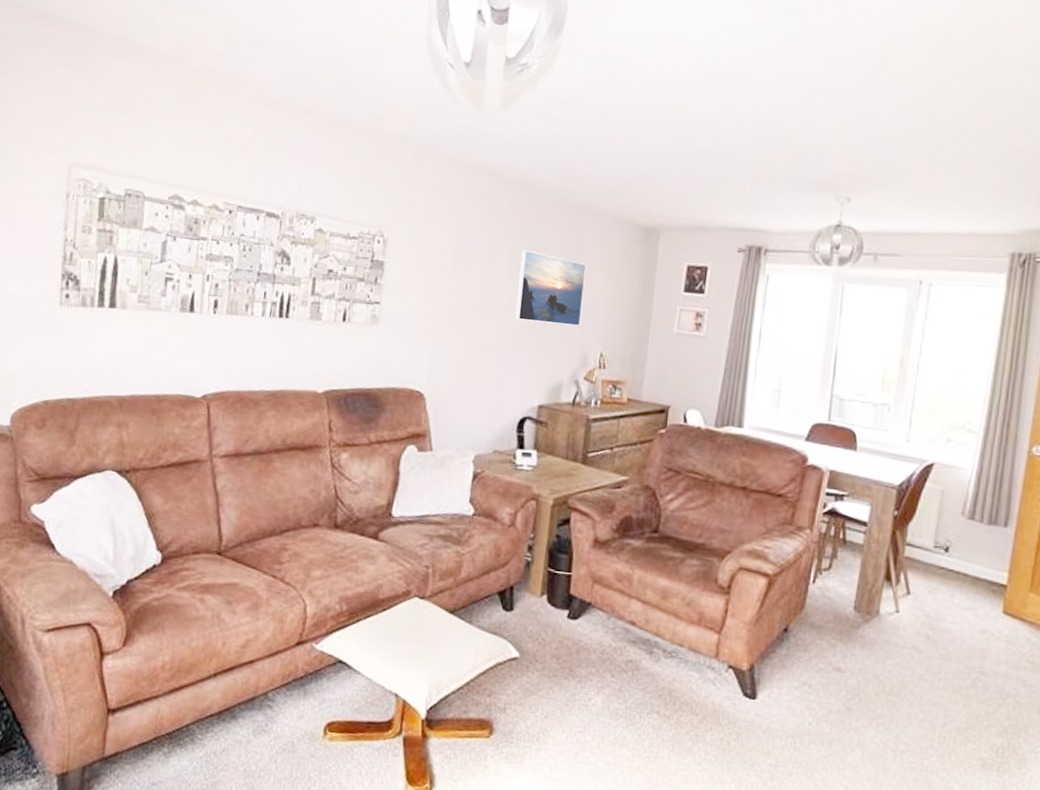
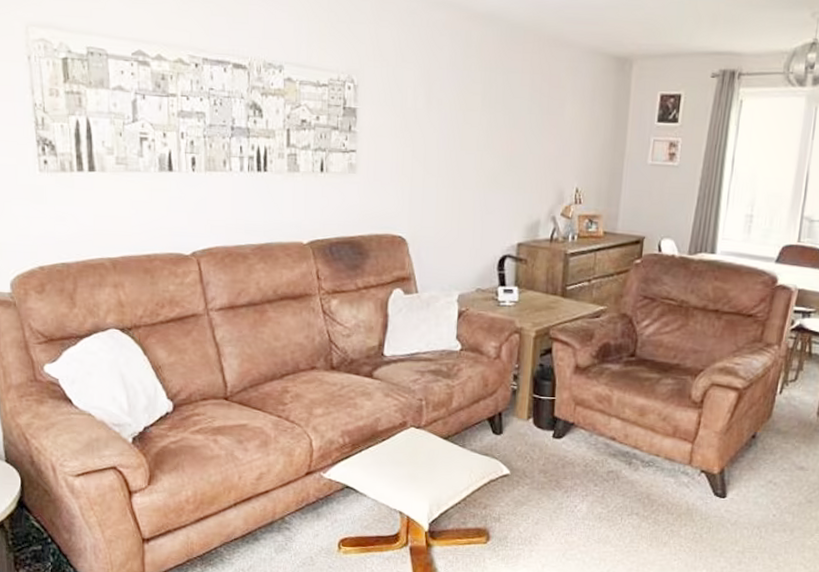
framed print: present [515,249,587,326] -> none [490,87,560,163]

